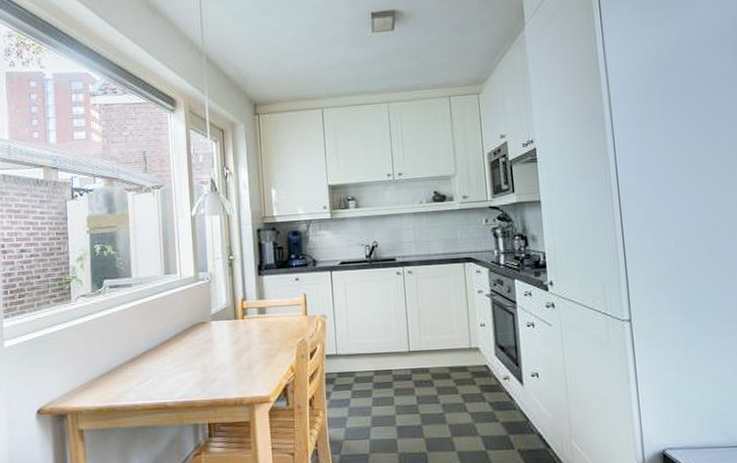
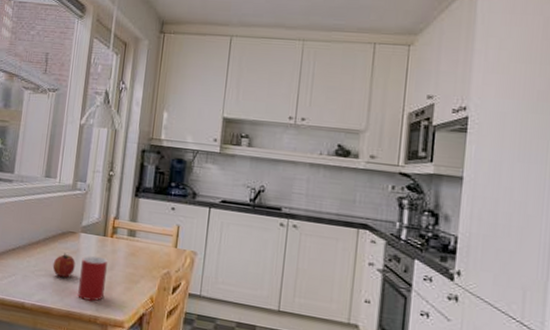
fruit: none [188,344,212,369] -> present [52,253,76,278]
cup: none [217,340,245,385] -> present [78,256,108,302]

